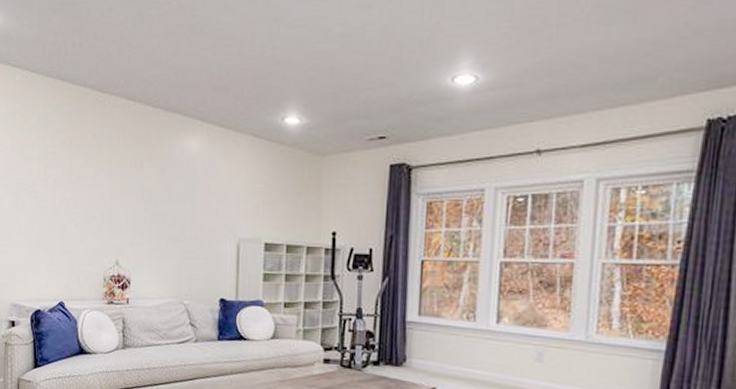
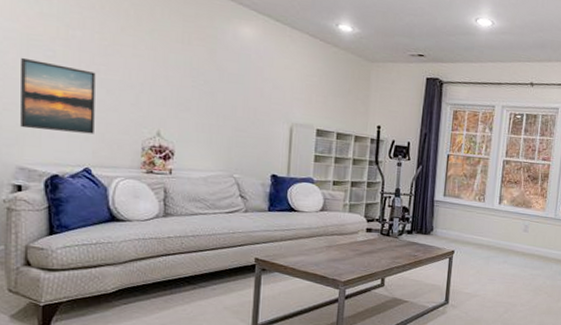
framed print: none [13,201,67,268] -> present [21,57,96,134]

